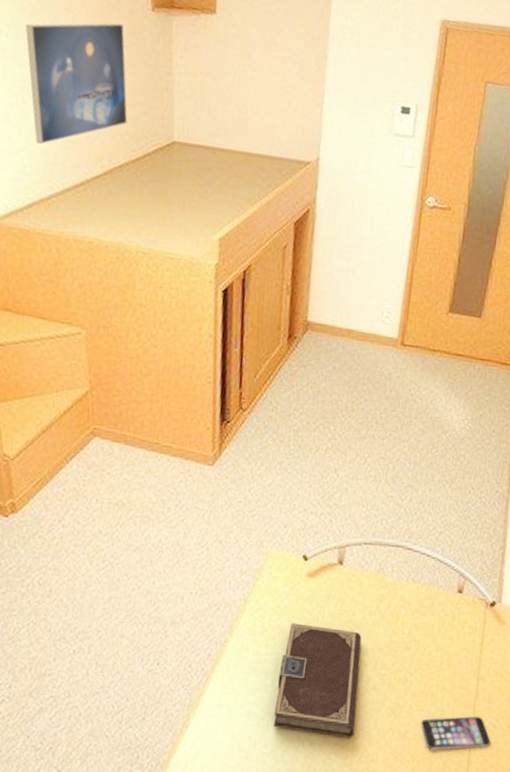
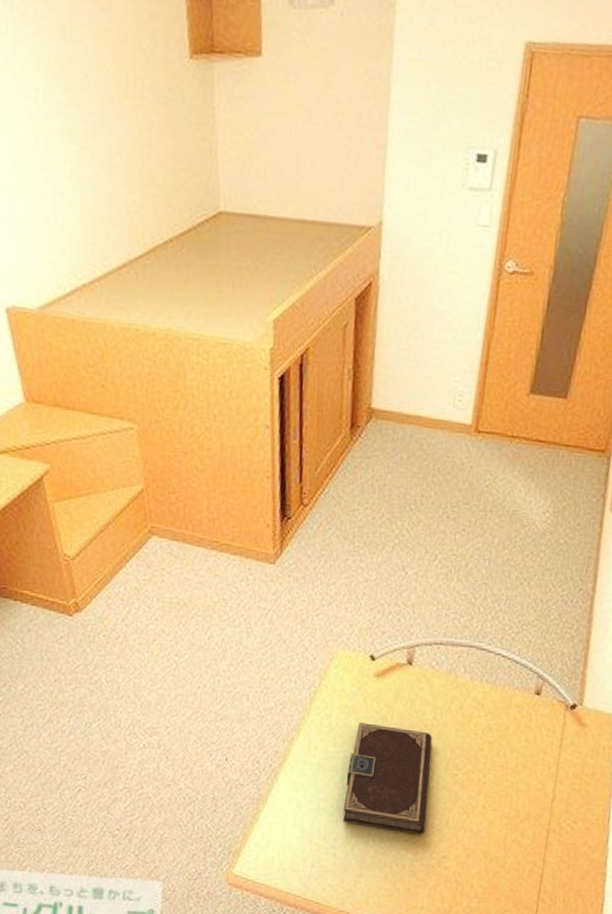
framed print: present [25,23,128,144] -> none [54,76,170,223]
smartphone: present [421,716,491,750] -> none [494,817,568,849]

